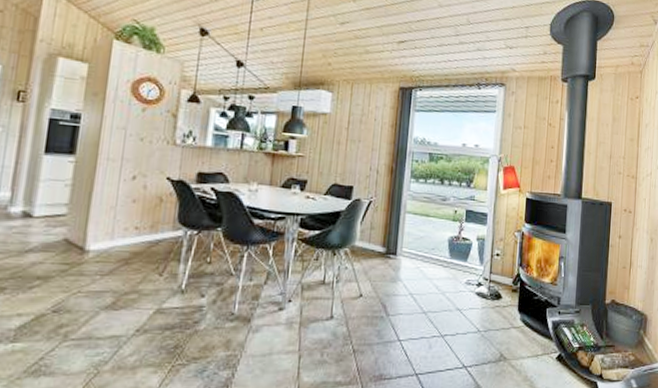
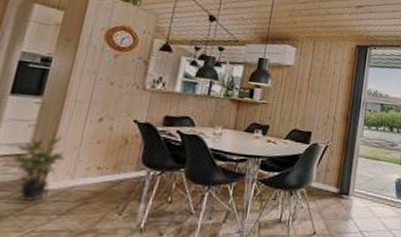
potted plant: none [54,194,103,263] -> present [13,135,65,202]

